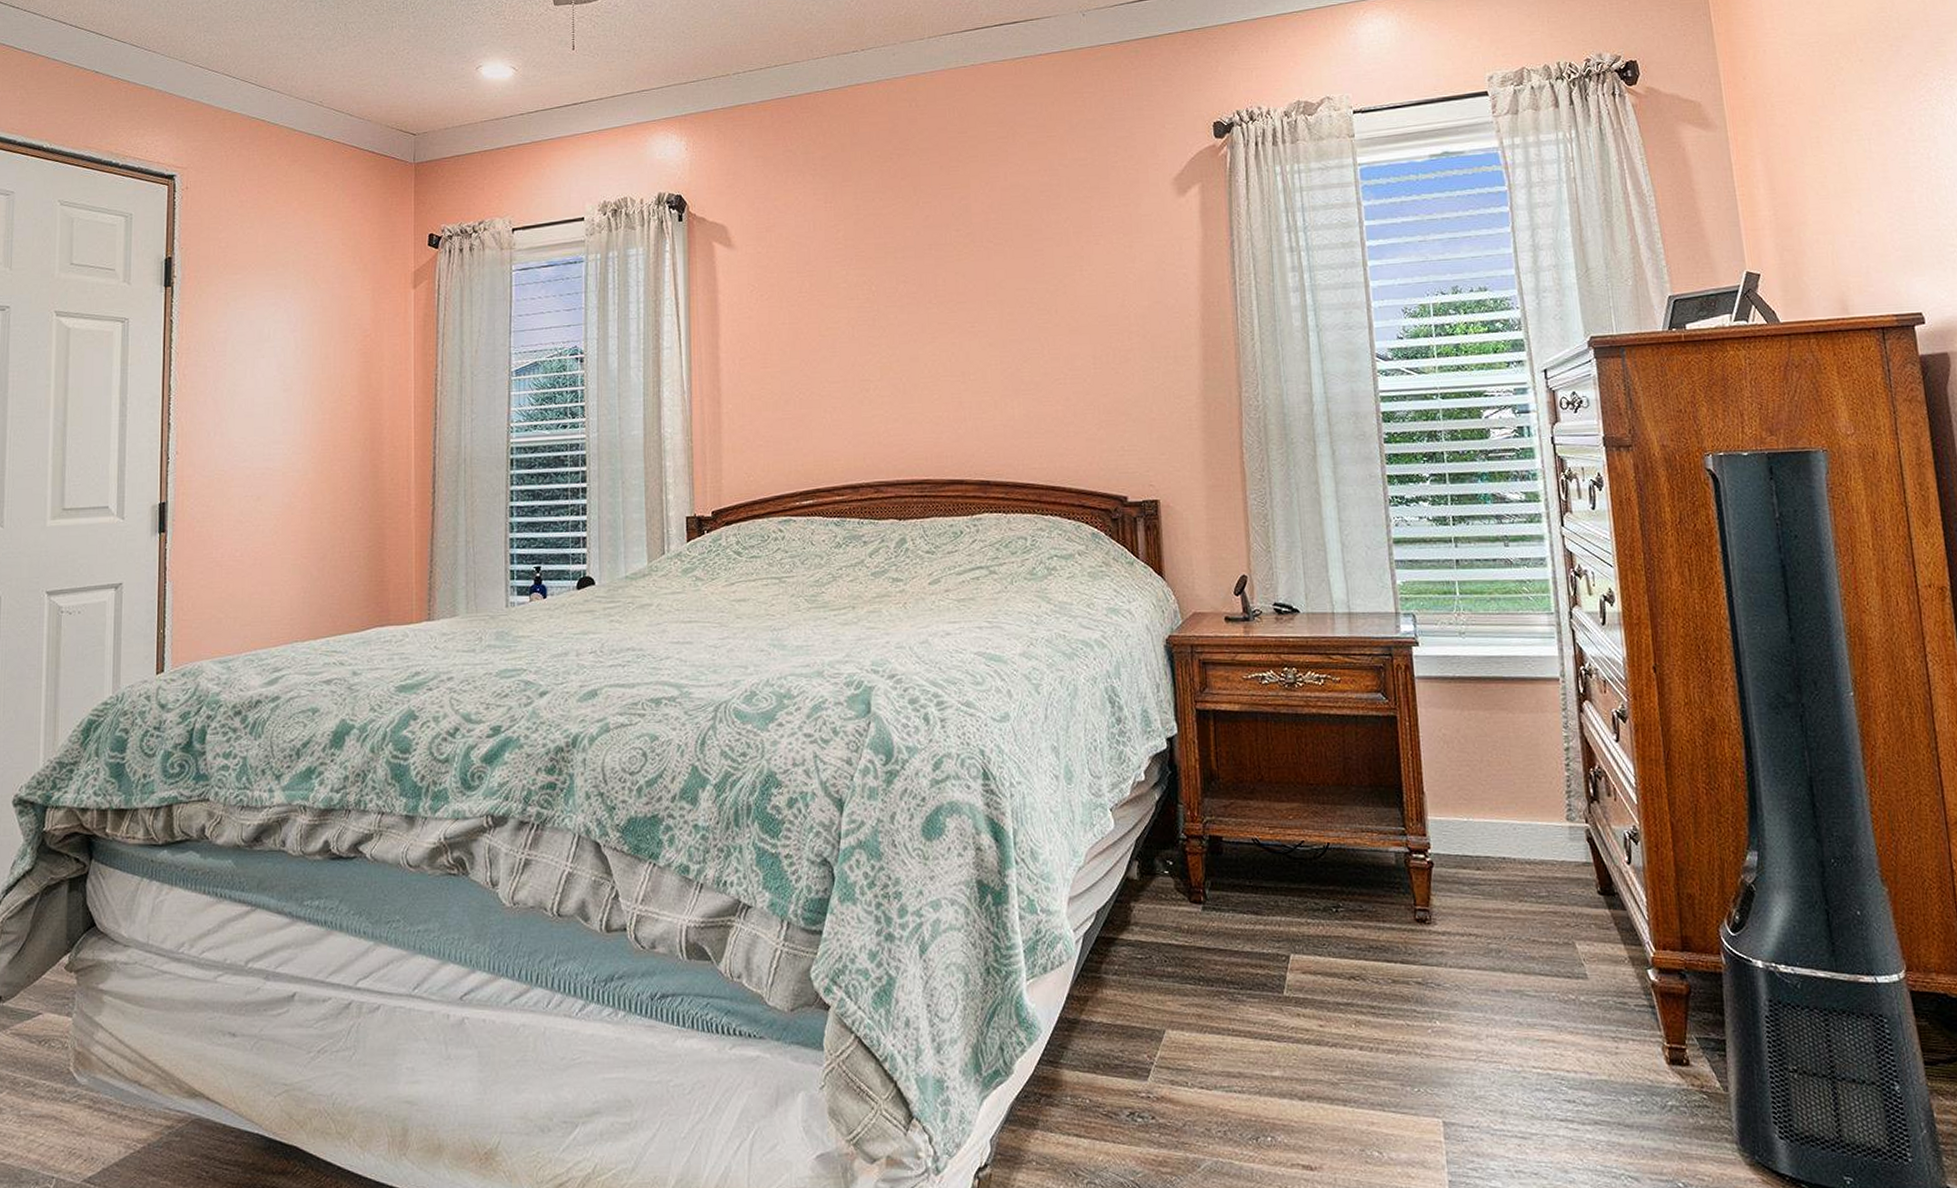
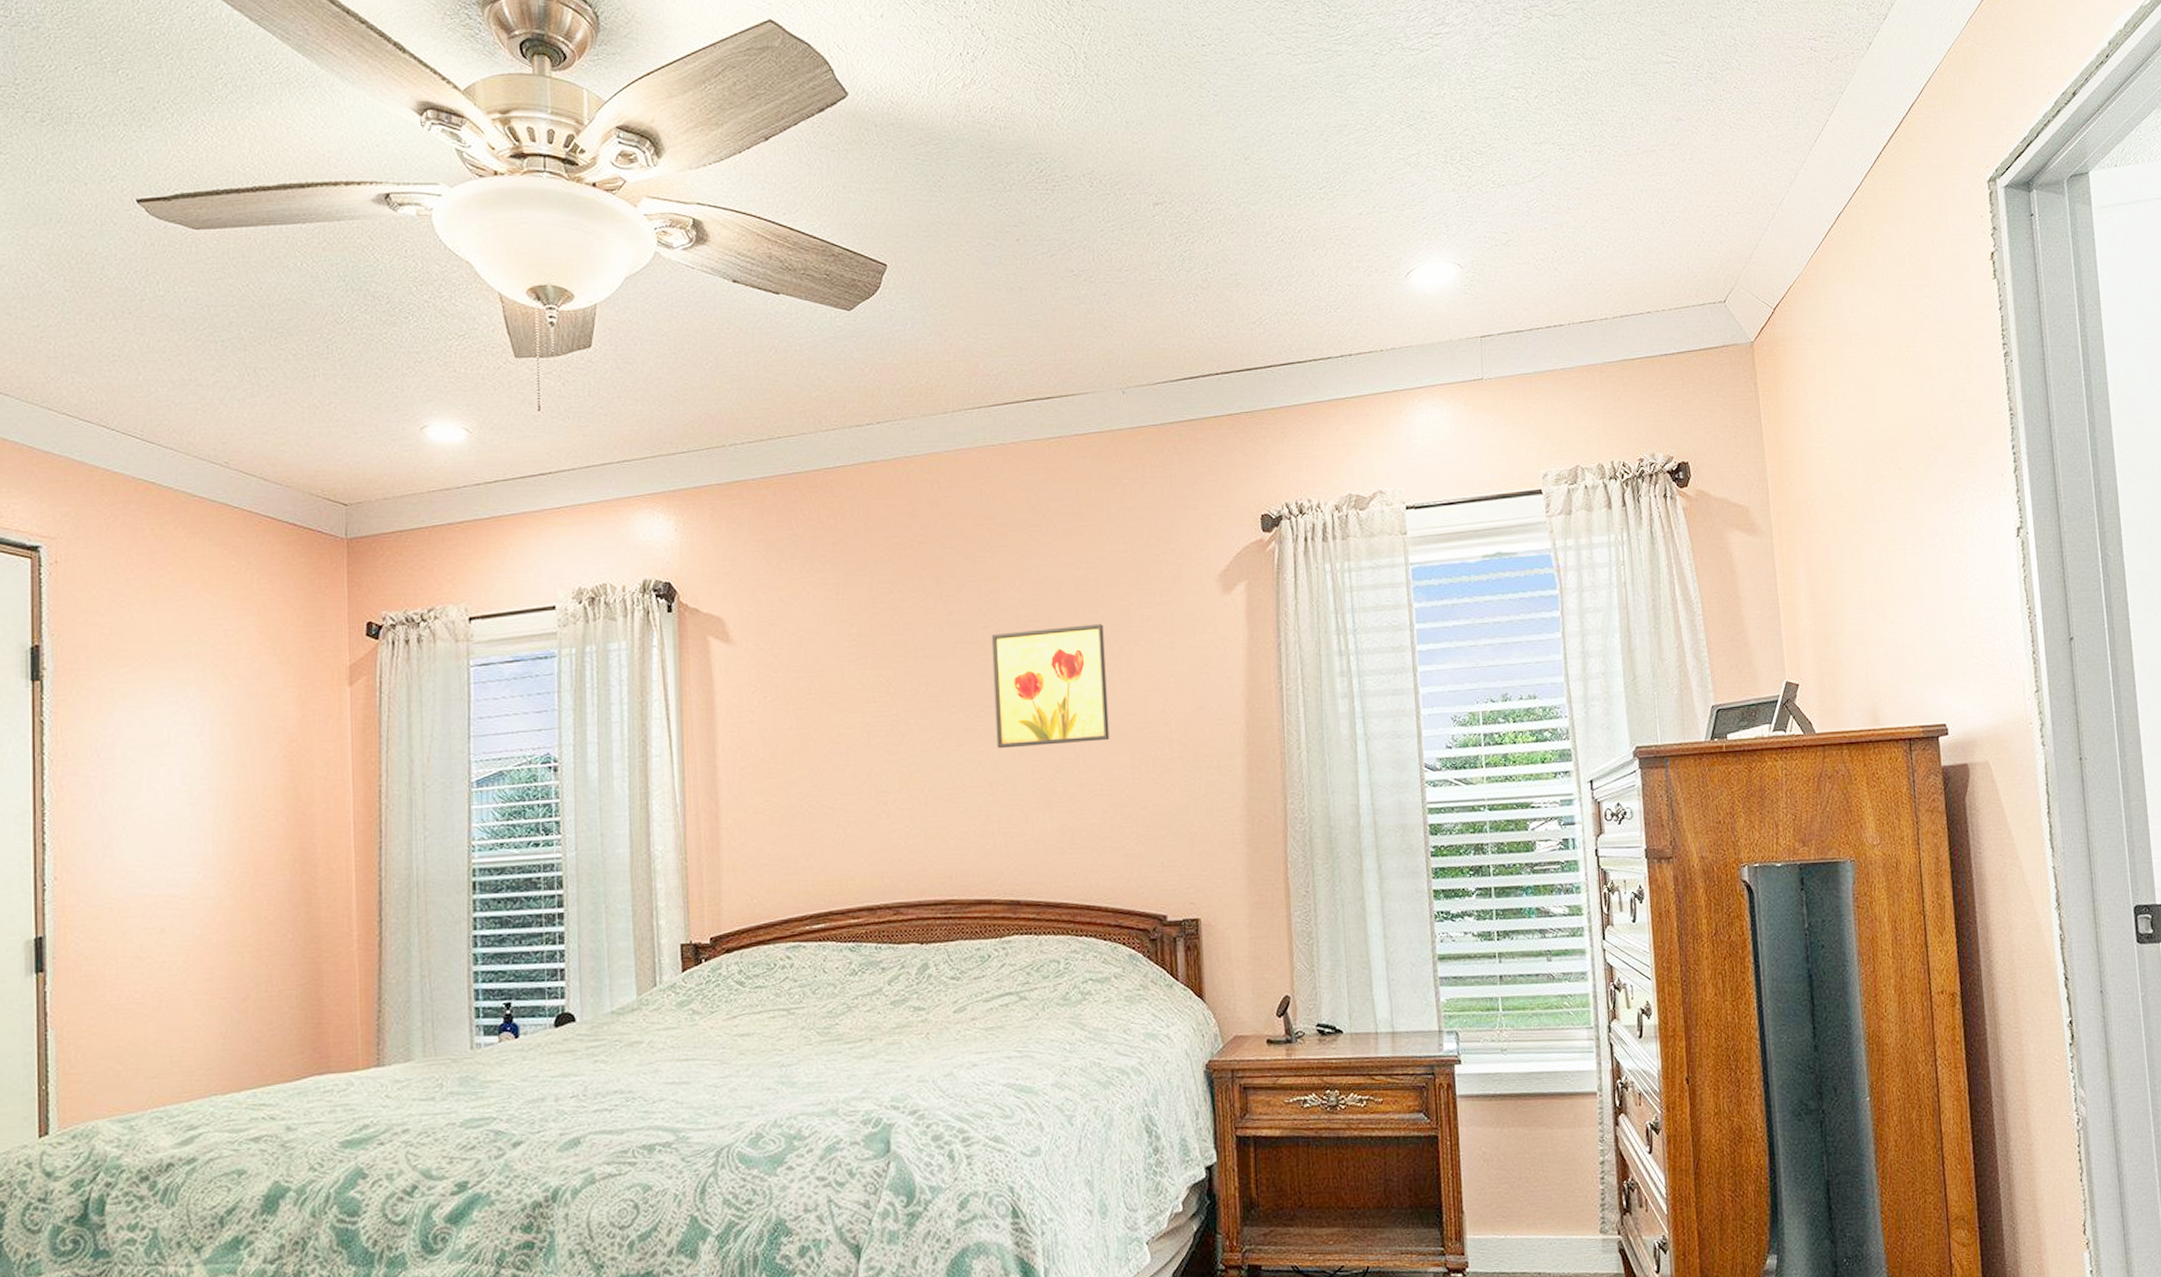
wall art: none [963,226,1072,341] -> present [991,624,1110,749]

